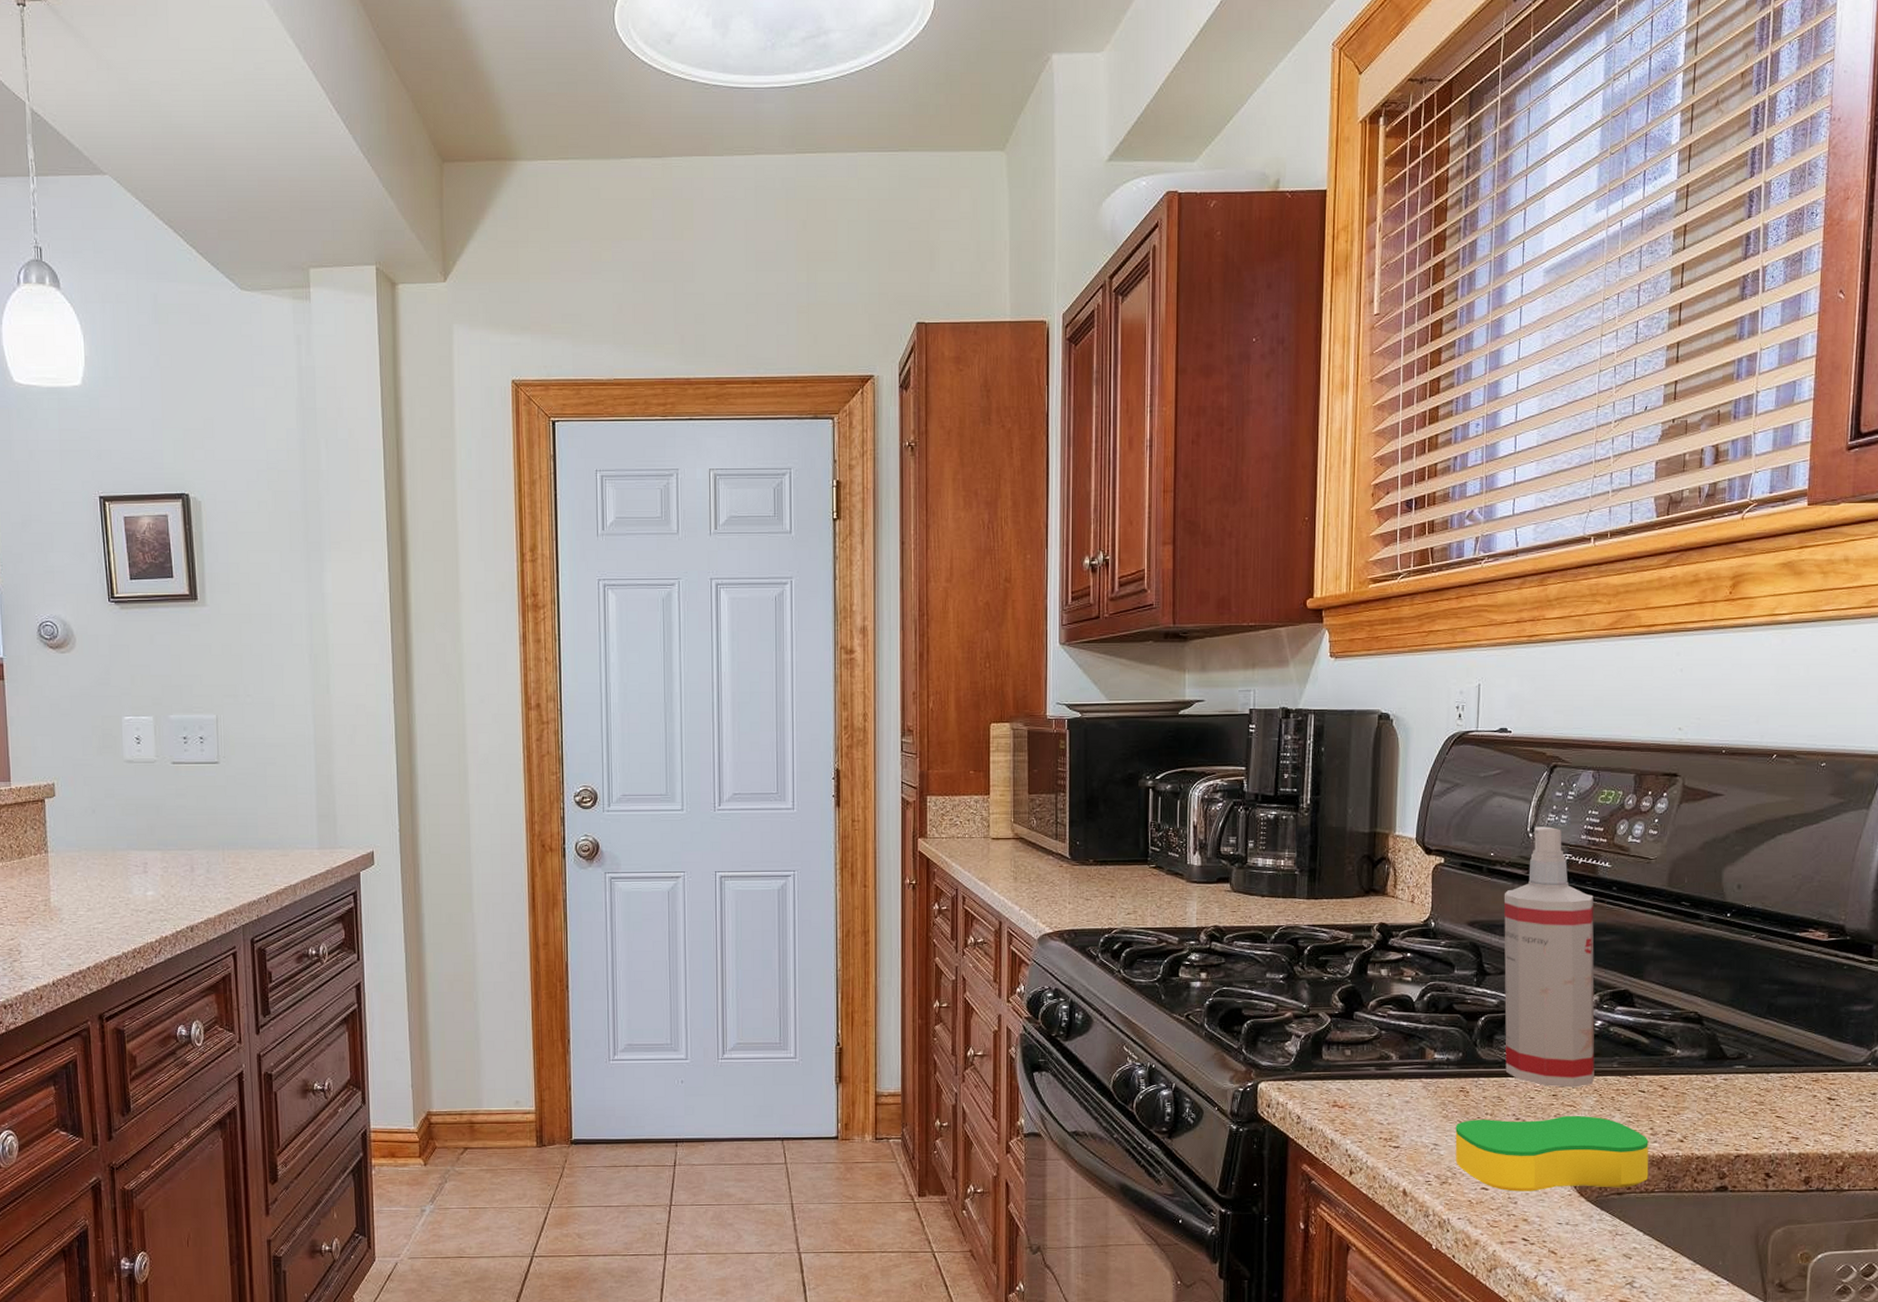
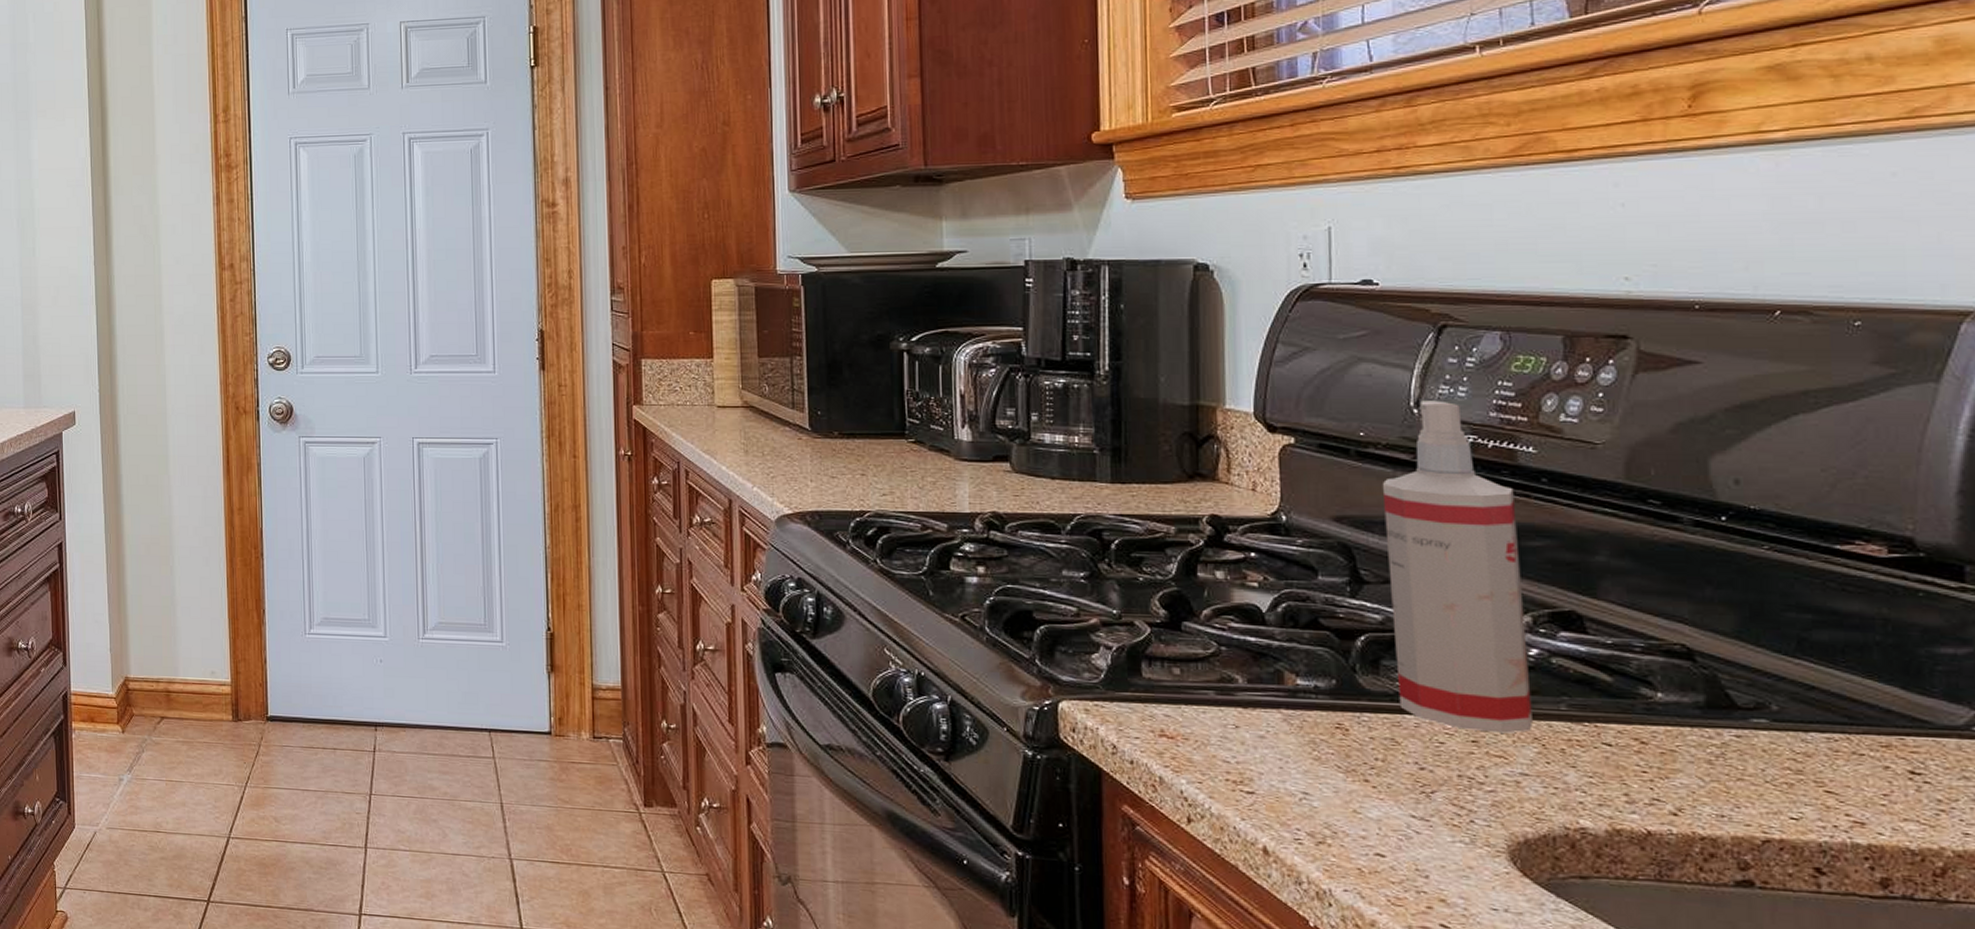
sponge: present [1455,1116,1649,1192] -> none [1332,765,1627,870]

